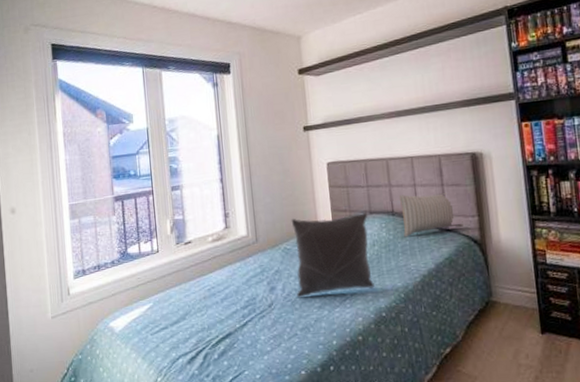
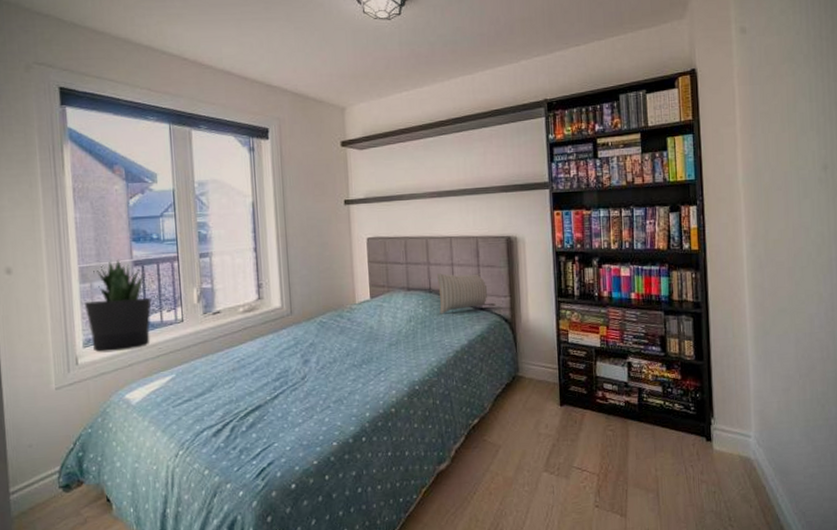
planter: none [74,195,131,284] -> present [85,259,152,353]
pillow: present [291,213,374,297] -> none [328,289,409,370]

